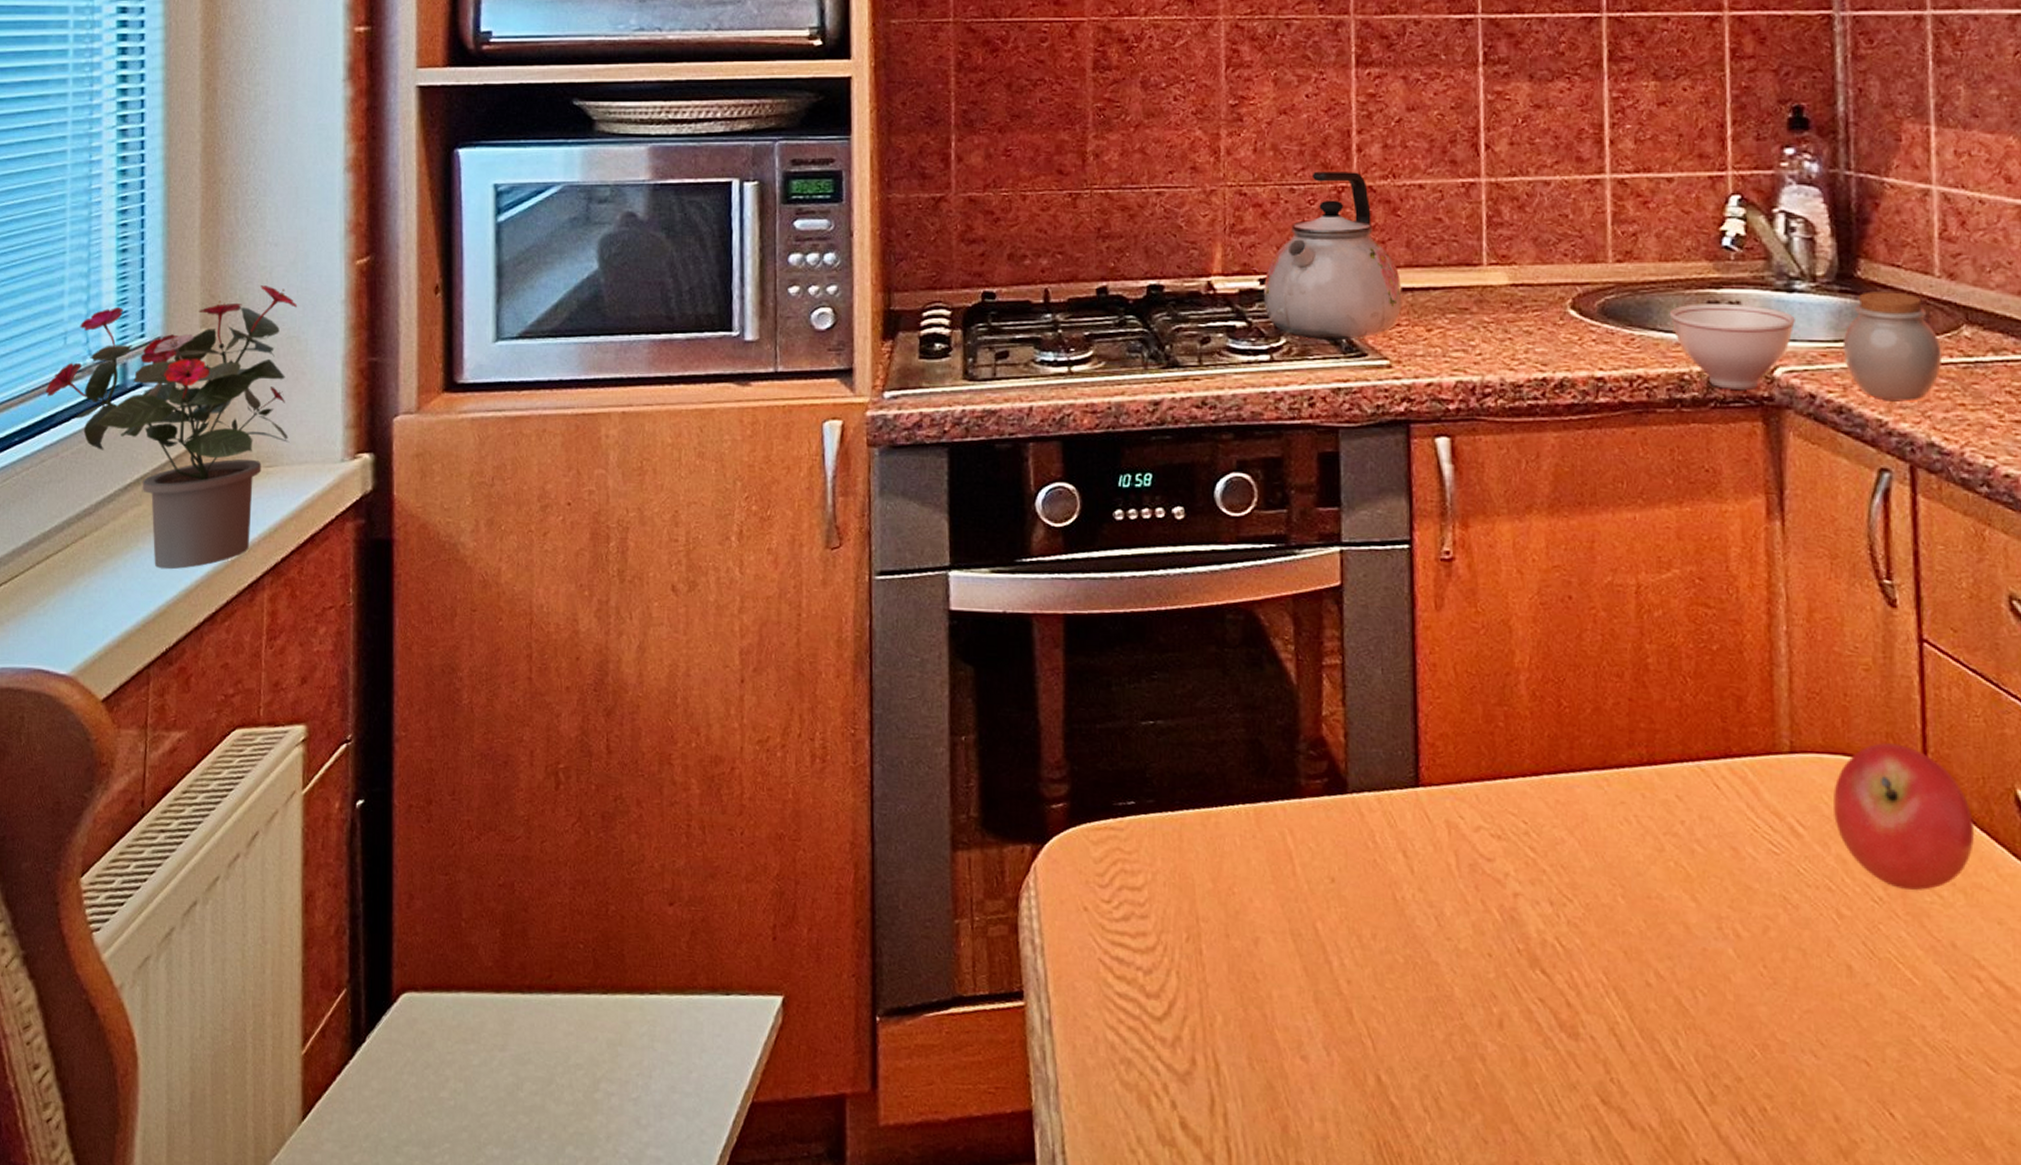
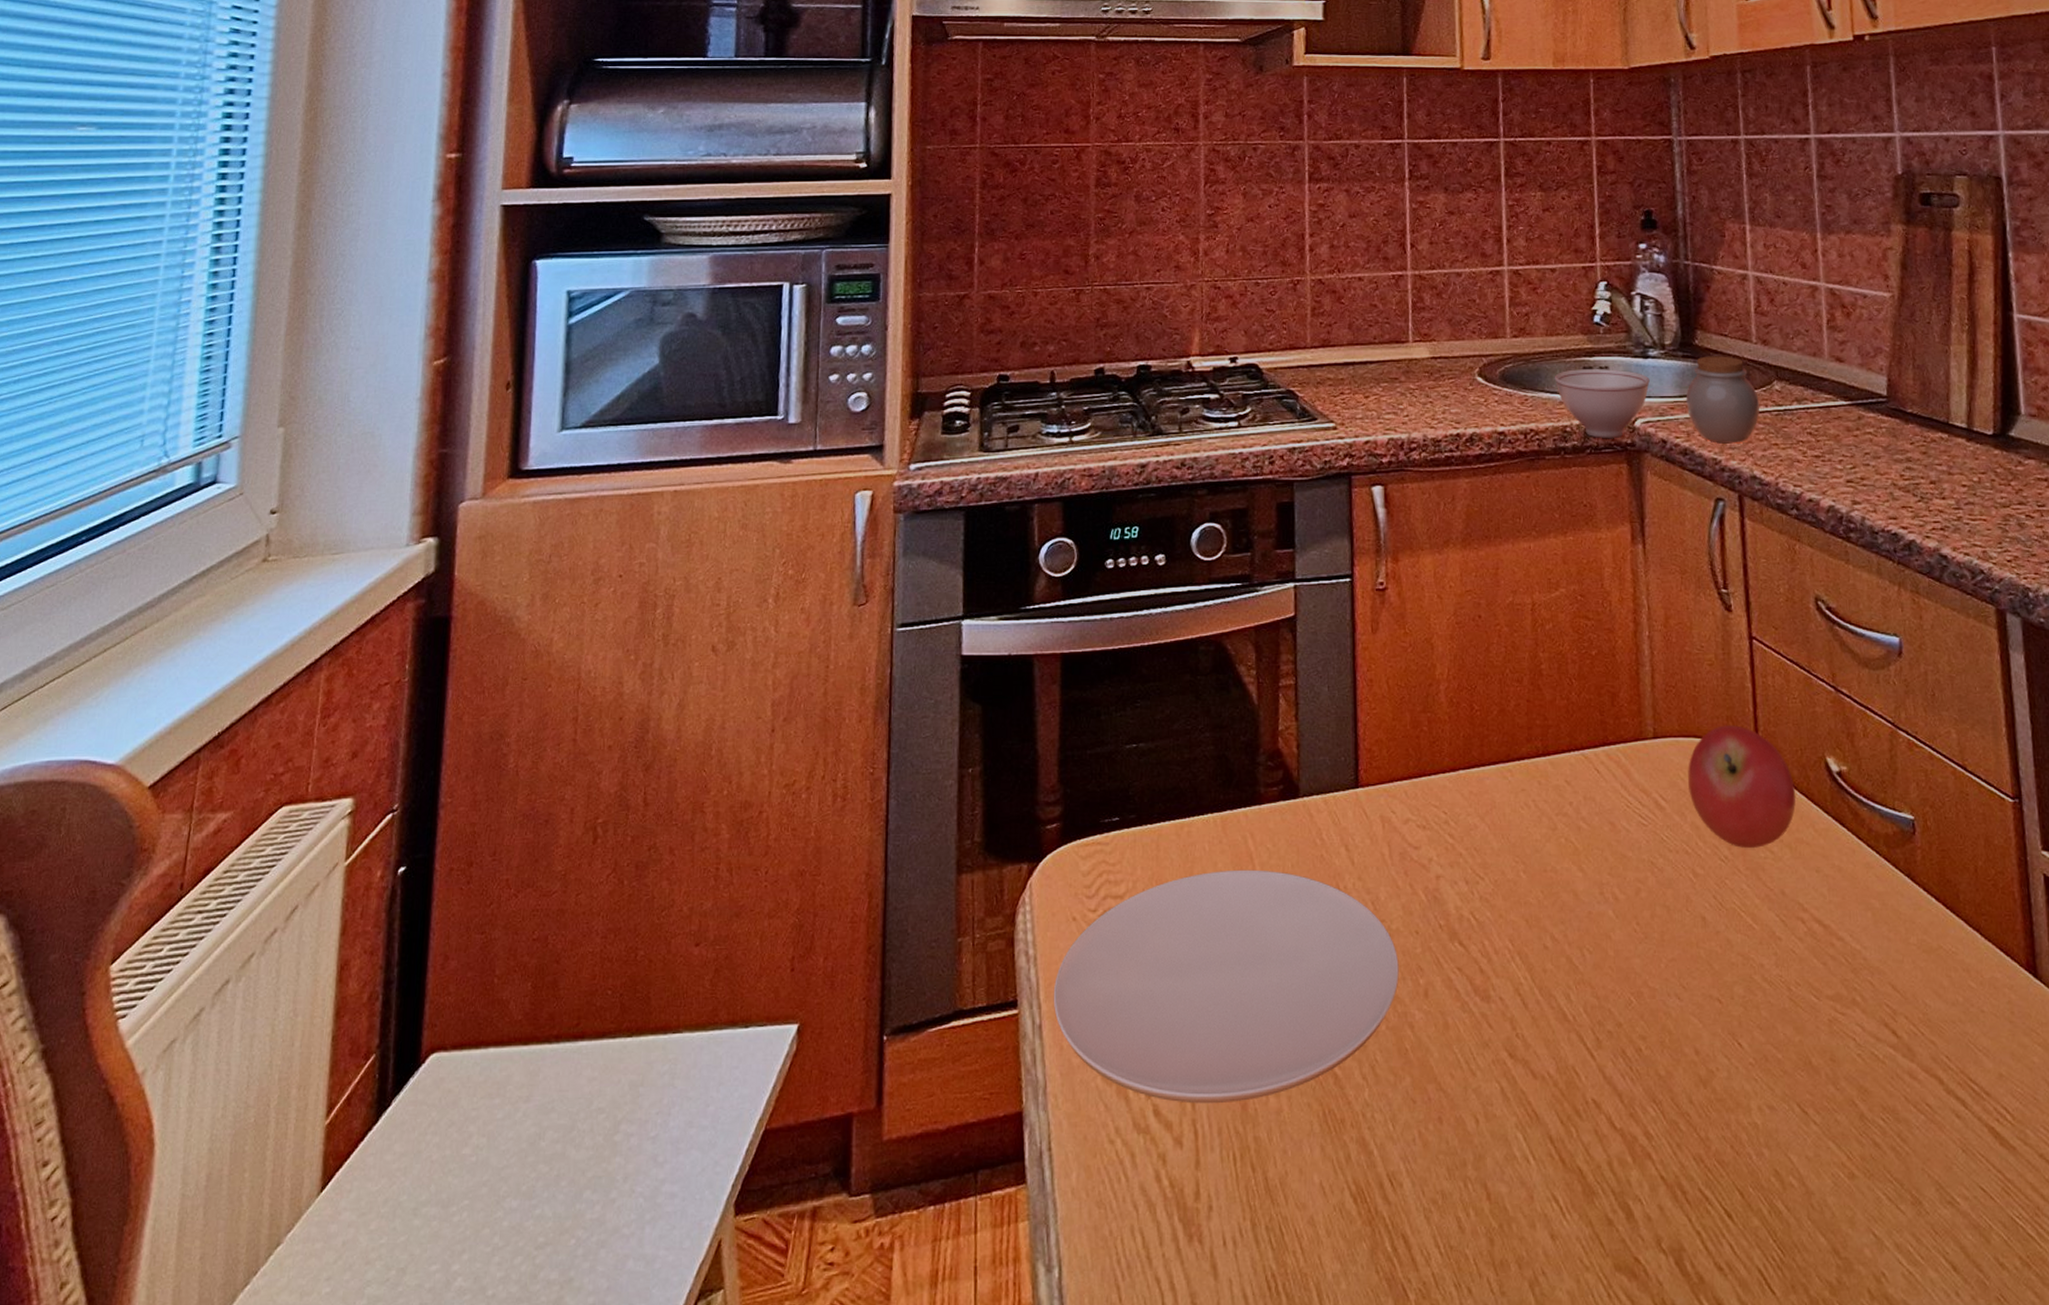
potted flower: present [45,285,298,570] -> none [117,386,375,656]
plate: none [1063,868,1468,1123] -> present [1053,869,1399,1104]
kettle: present [1264,171,1402,340] -> none [1234,268,1345,407]

